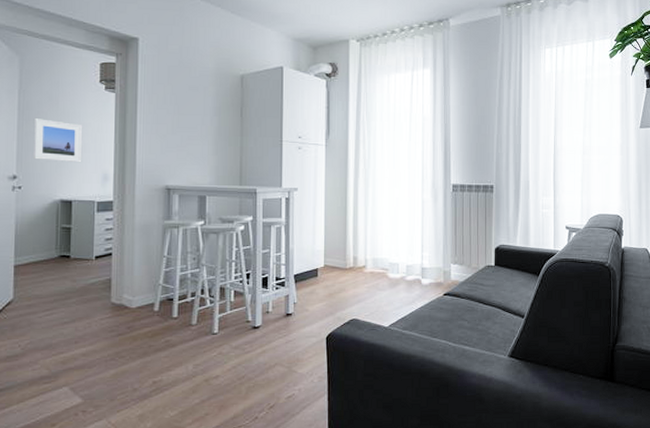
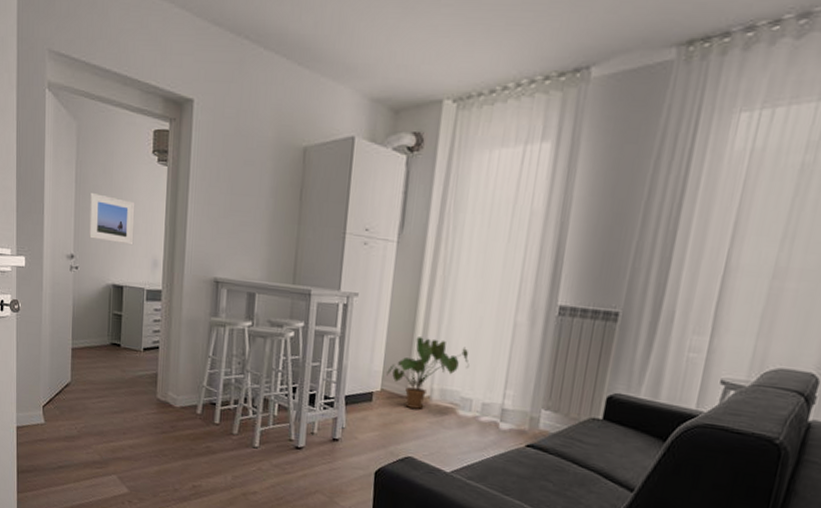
house plant: none [328,218,393,277] -> present [386,337,469,409]

